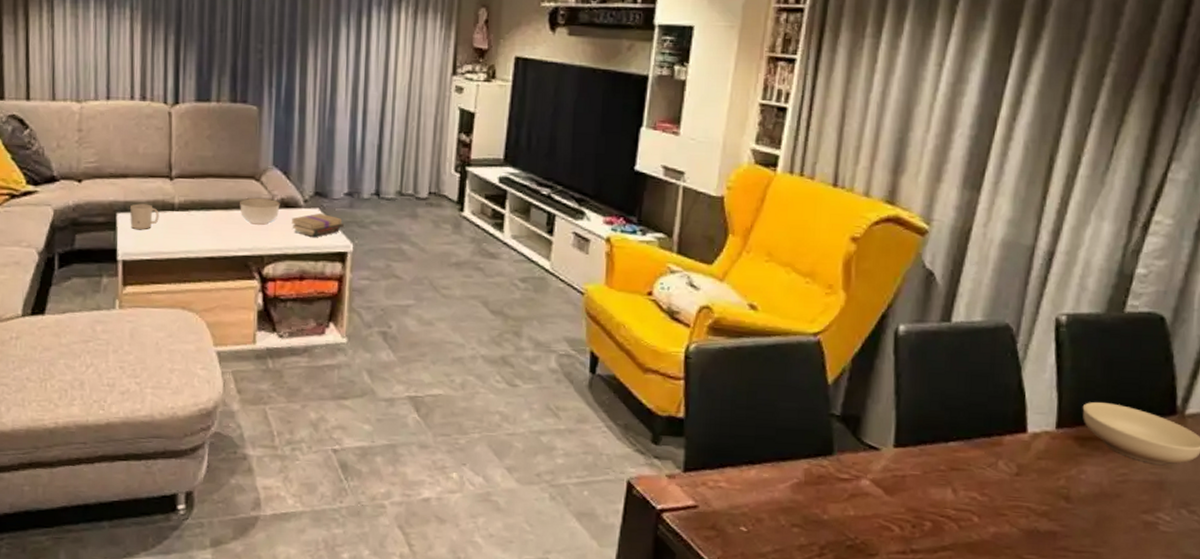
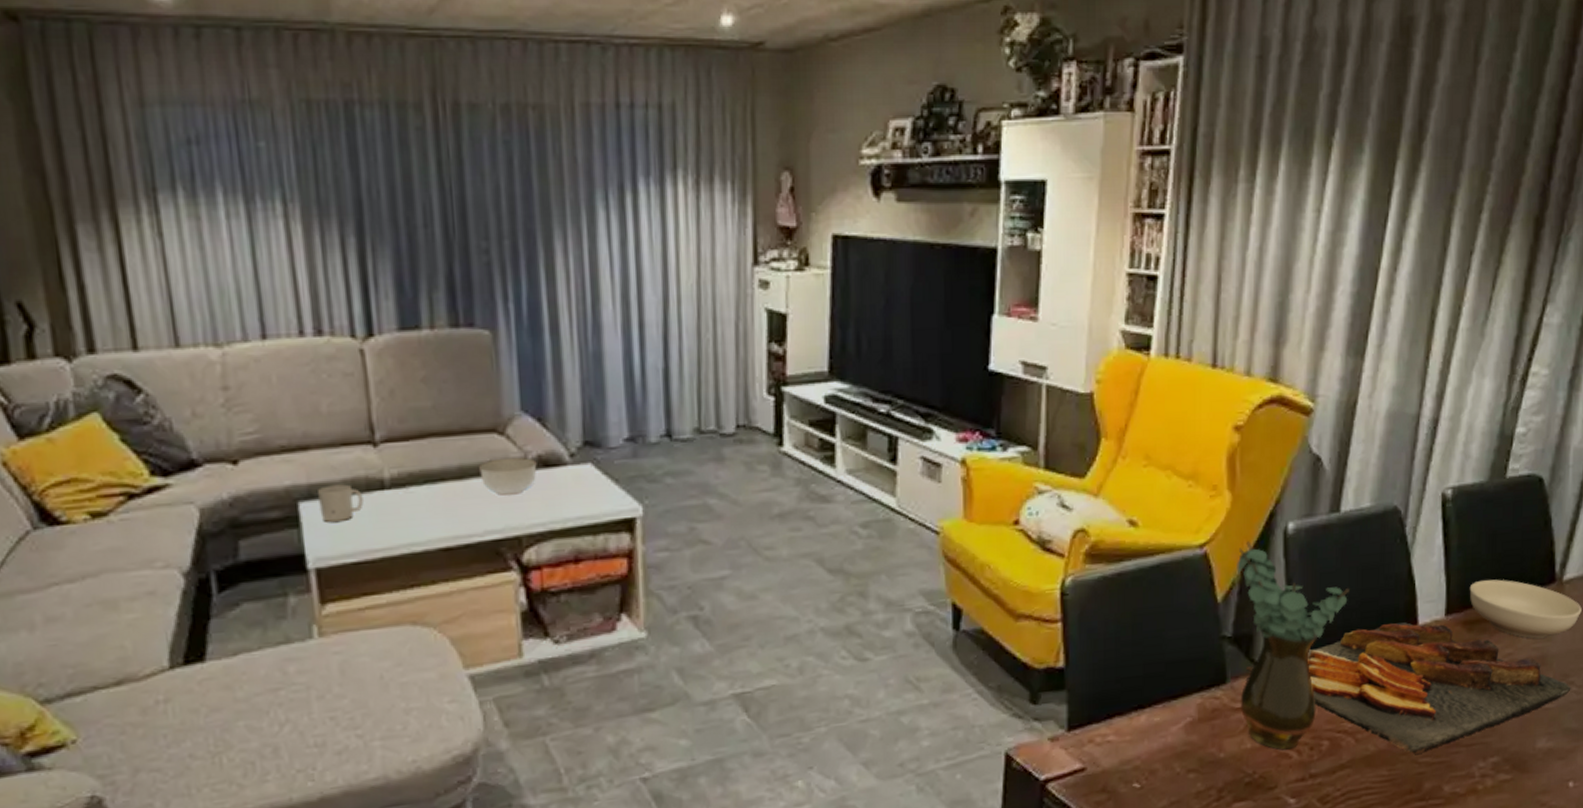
books: present [292,213,345,238] -> none [555,468,629,504]
vase: none [845,336,958,524] -> present [1237,541,1349,750]
food platter: none [852,426,1192,551] -> present [1245,622,1571,755]

